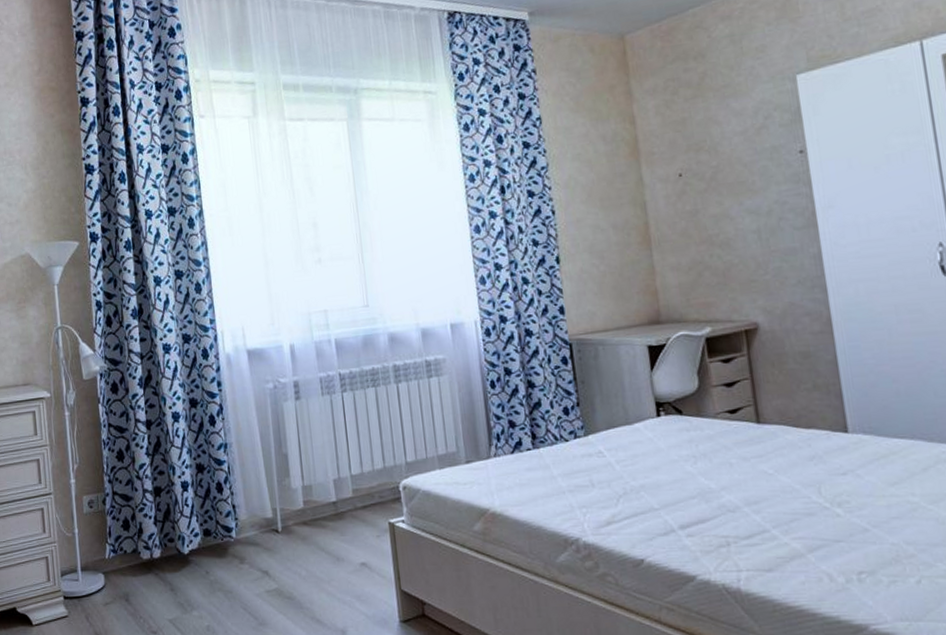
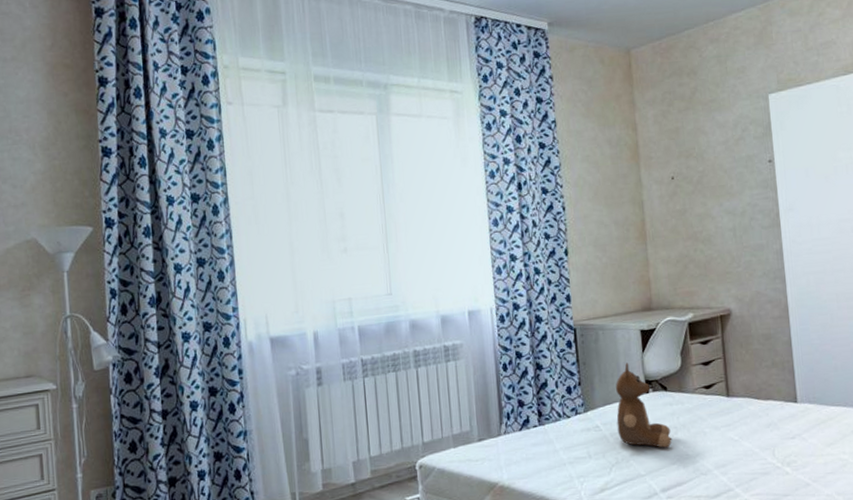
teddy bear: none [620,382,690,479] -> present [616,363,672,448]

